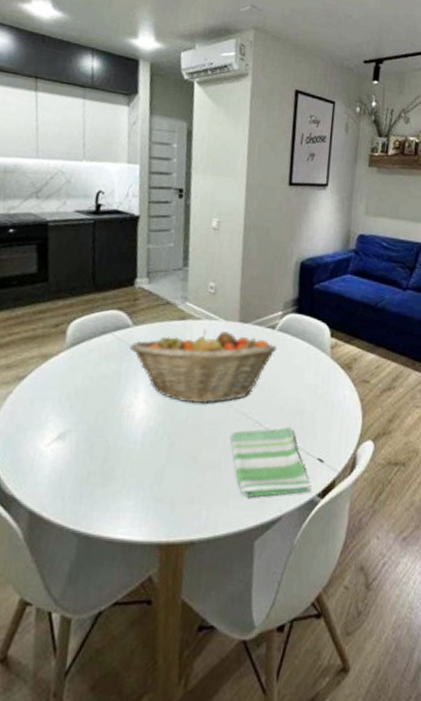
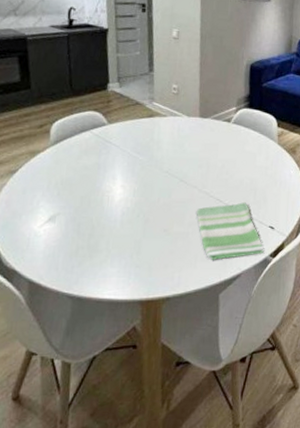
fruit basket: present [130,328,277,403] -> none [106,124,232,186]

